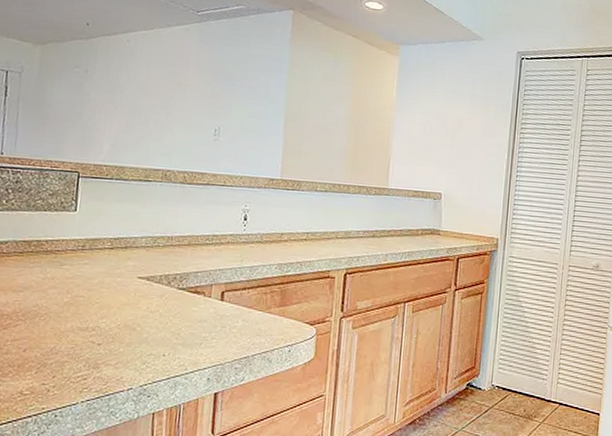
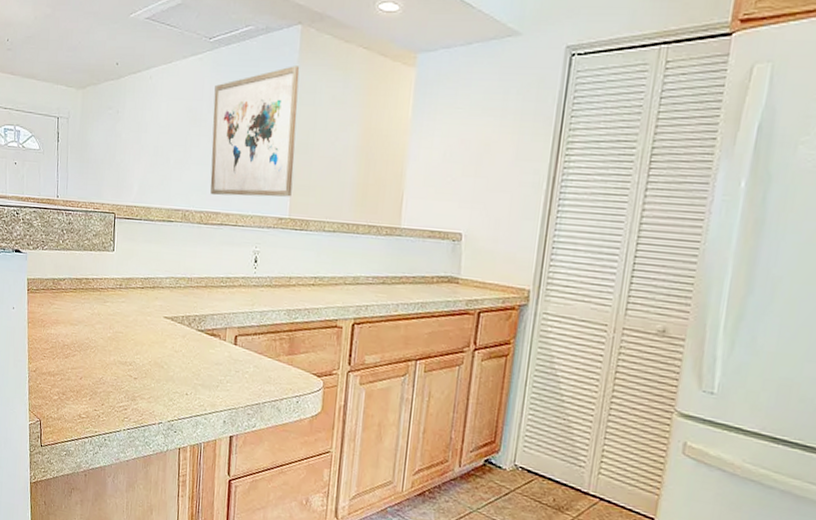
wall art: none [195,44,292,160] -> present [210,66,300,197]

